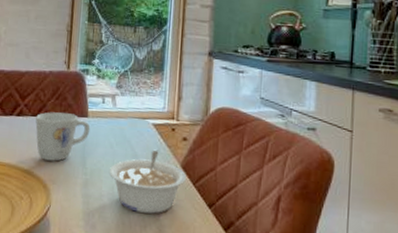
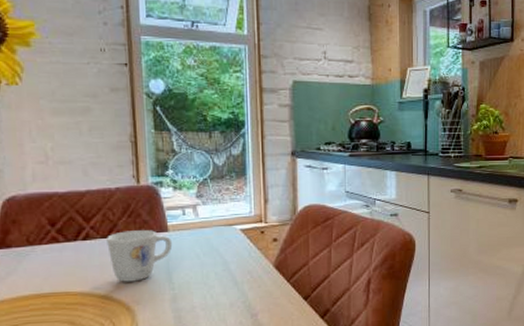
legume: present [110,149,186,214] -> none [200,254,280,317]

